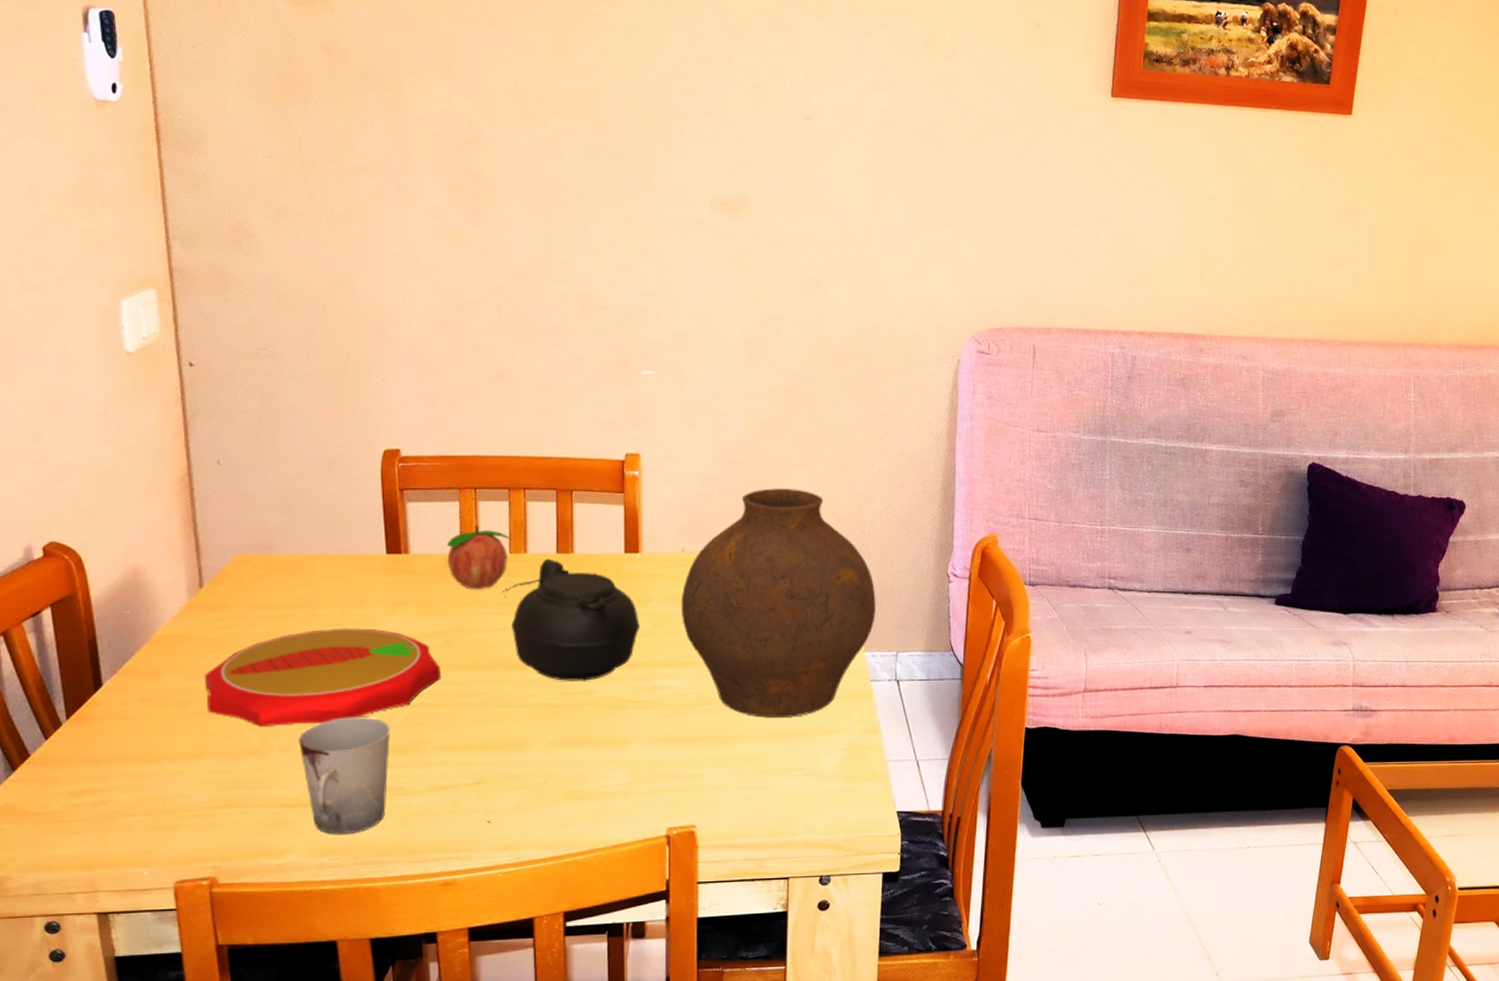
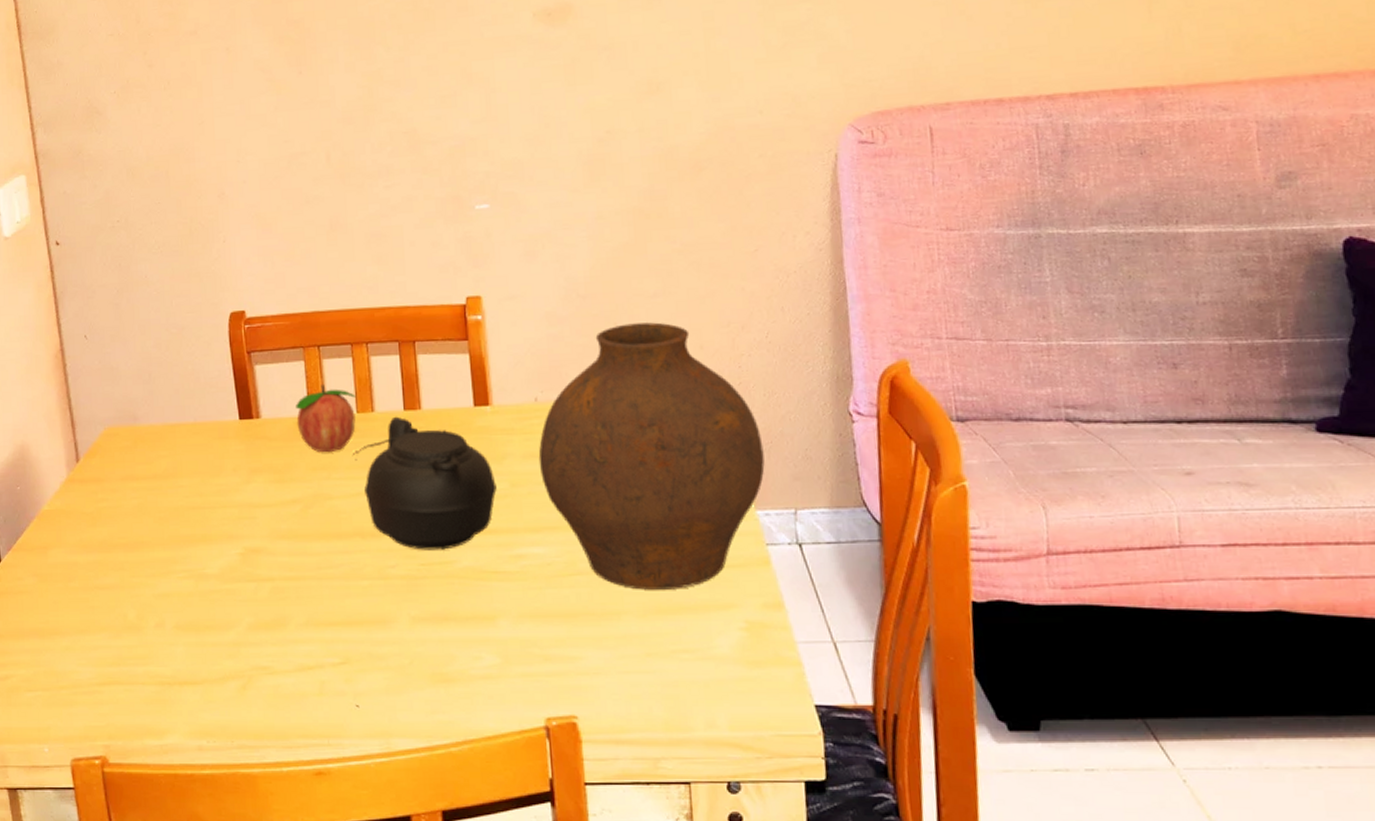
plate: present [204,628,440,726] -> none [85,498,299,601]
cup: present [297,717,391,835] -> none [170,591,256,716]

